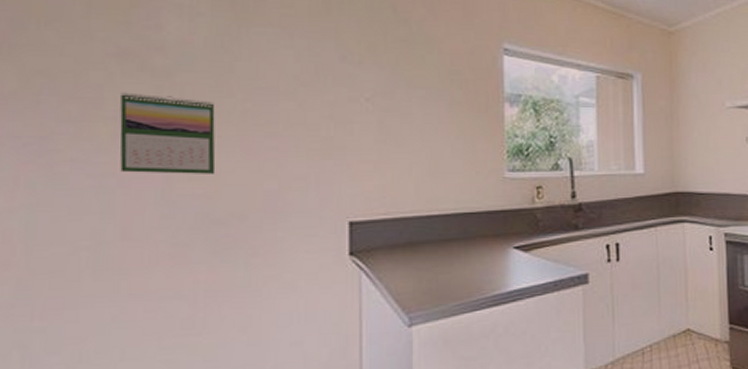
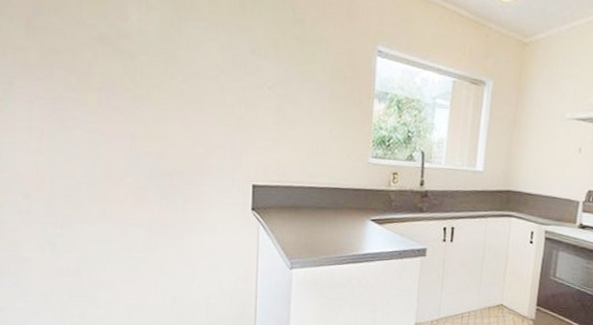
calendar: present [119,92,216,174] -> none [102,69,164,138]

